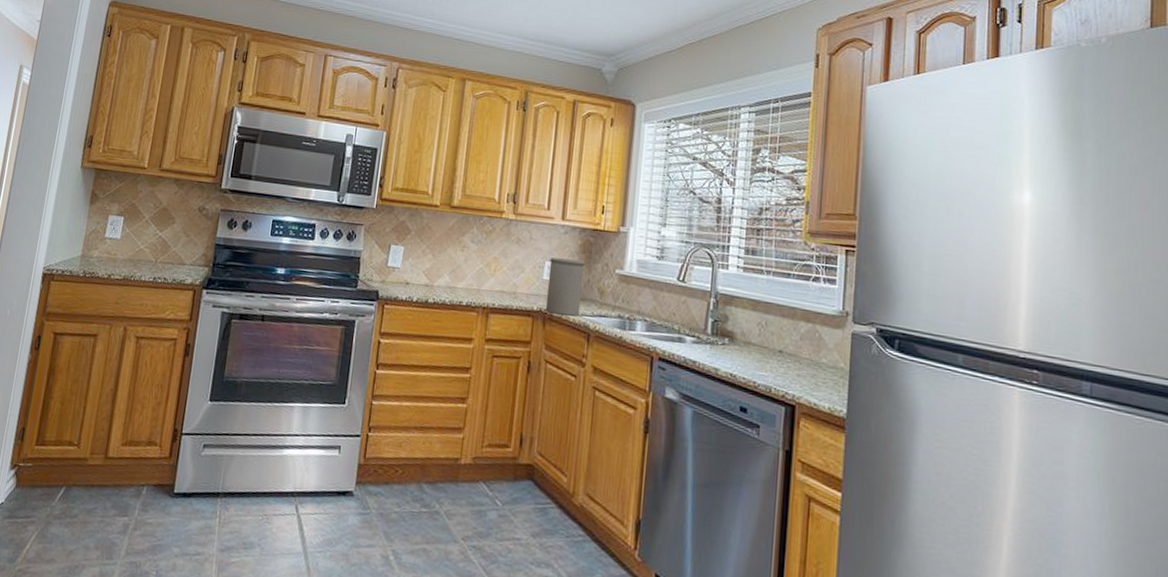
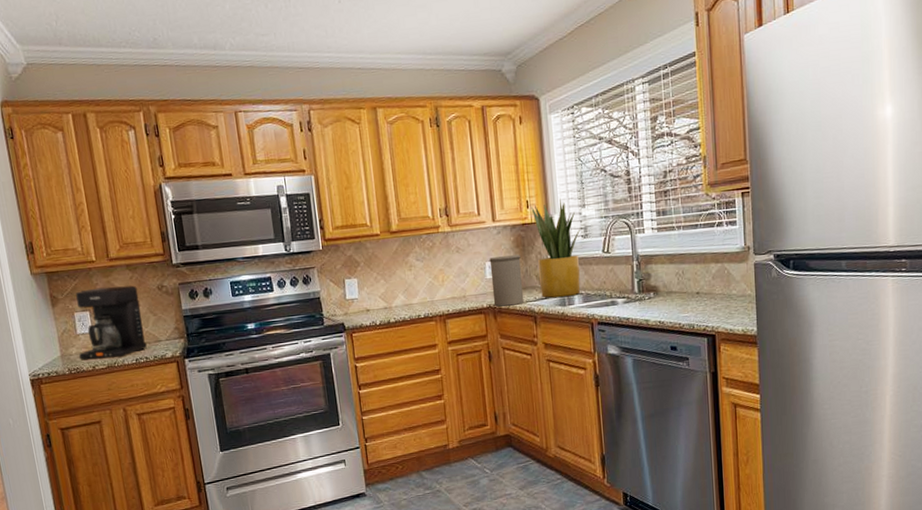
coffee maker: none [99,194,179,273] -> present [76,285,147,360]
planter: none [600,211,660,321] -> present [531,198,583,298]

